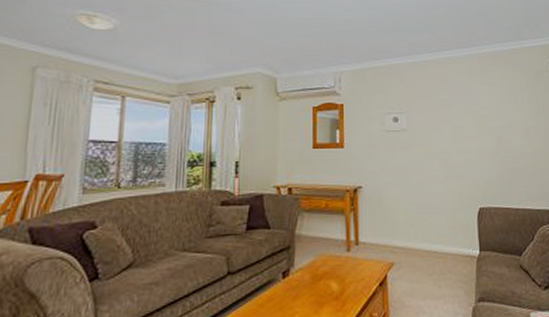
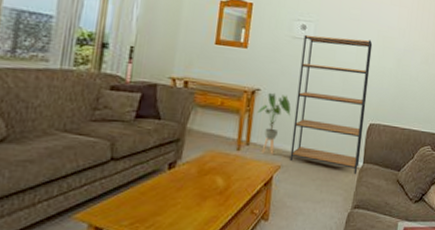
house plant: none [362,188,396,253] -> present [257,92,291,155]
bookshelf: none [397,122,476,265] -> present [289,34,373,175]

